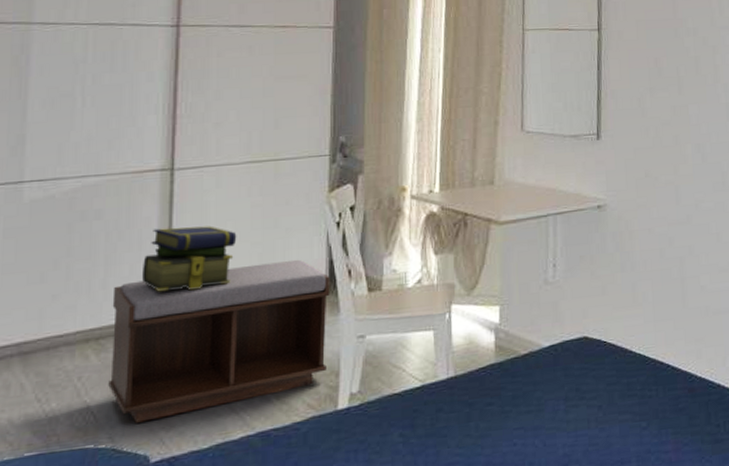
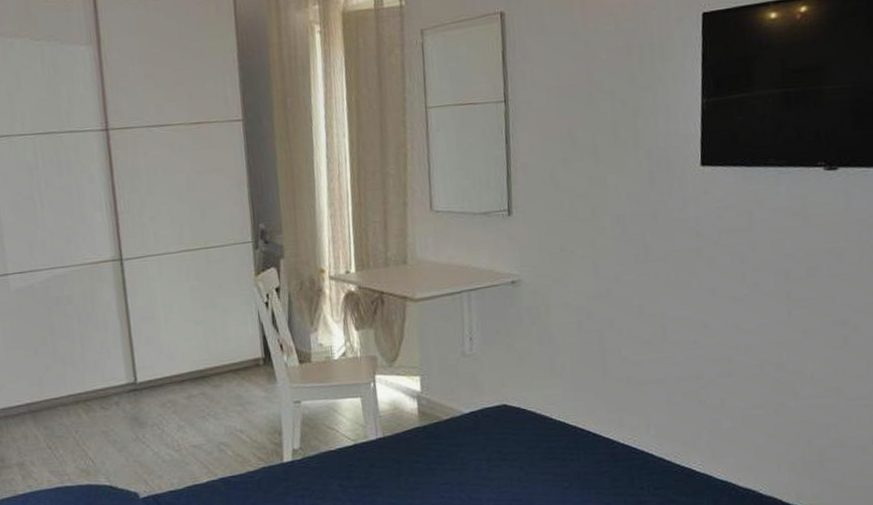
bench: present [108,259,330,423] -> none [91,335,271,467]
stack of books: present [142,226,237,292] -> none [110,307,183,364]

